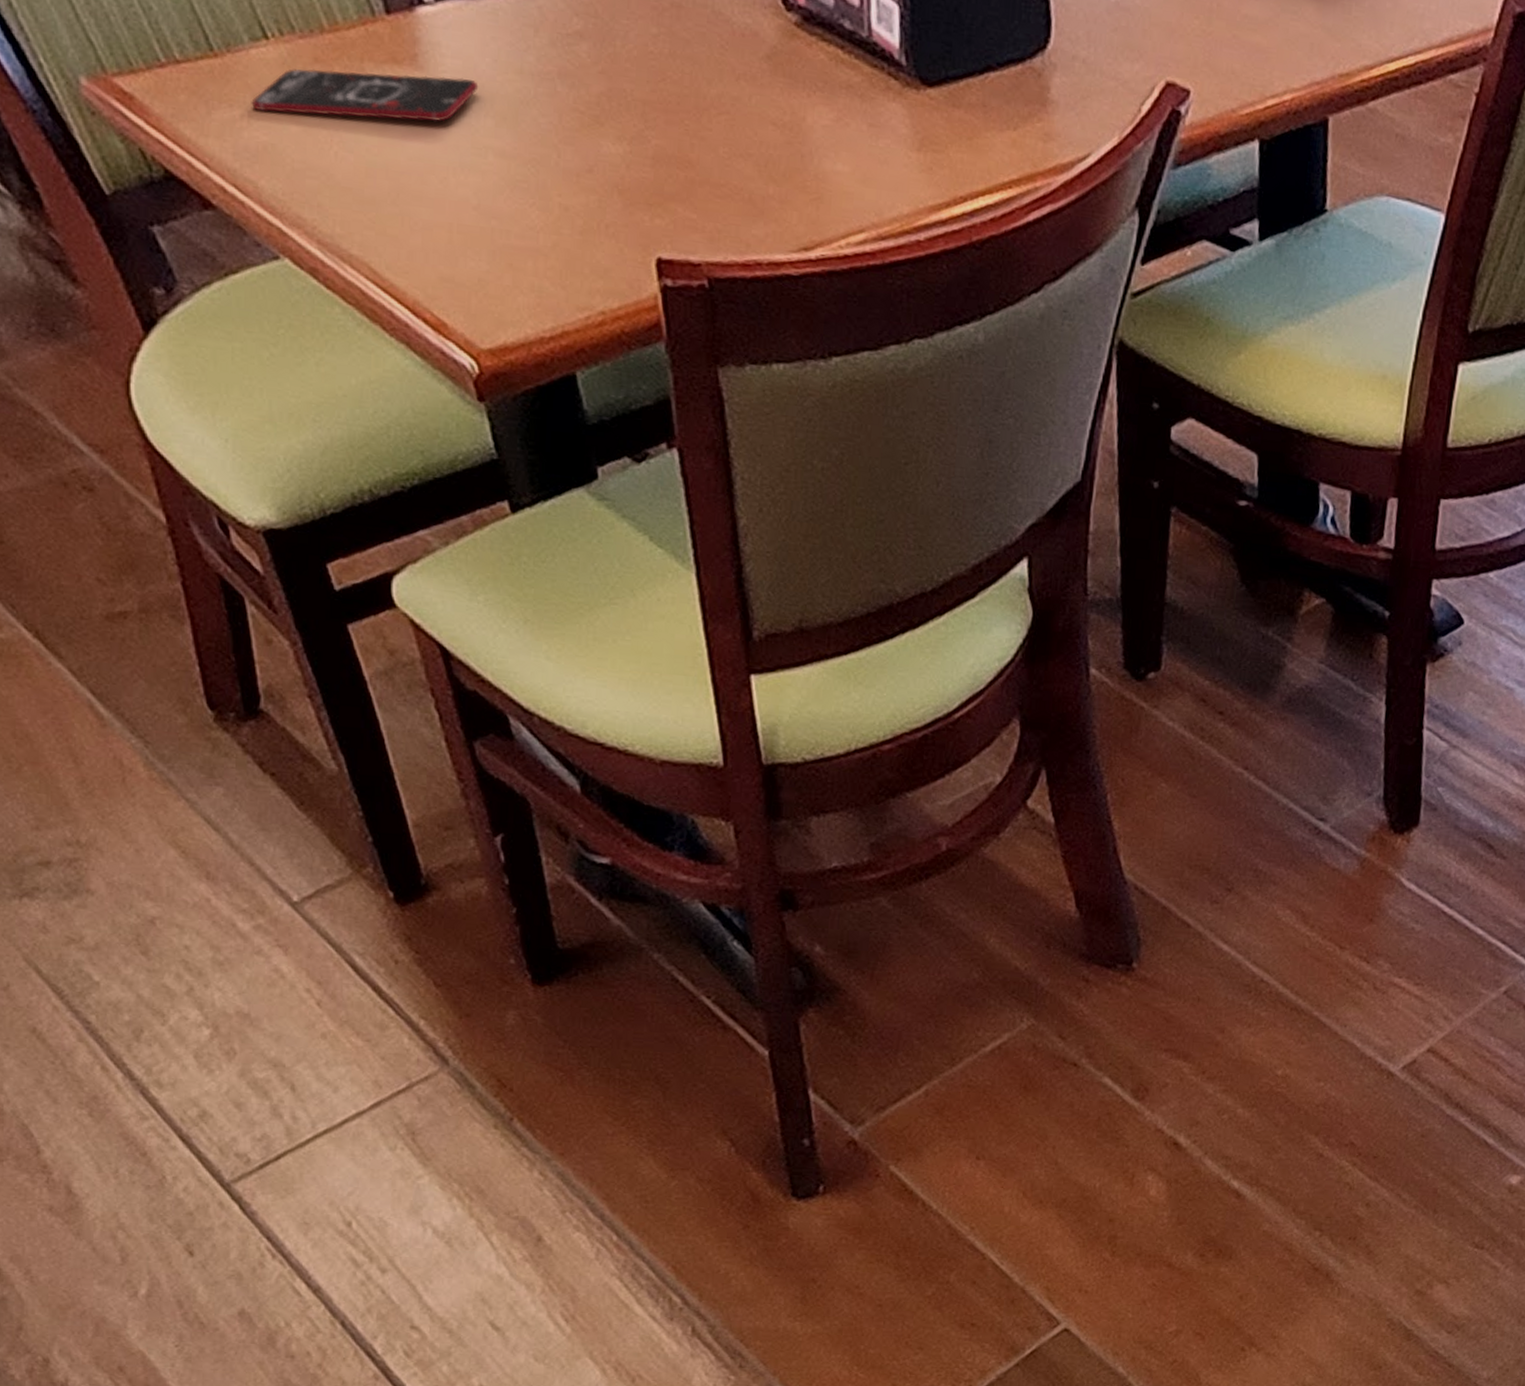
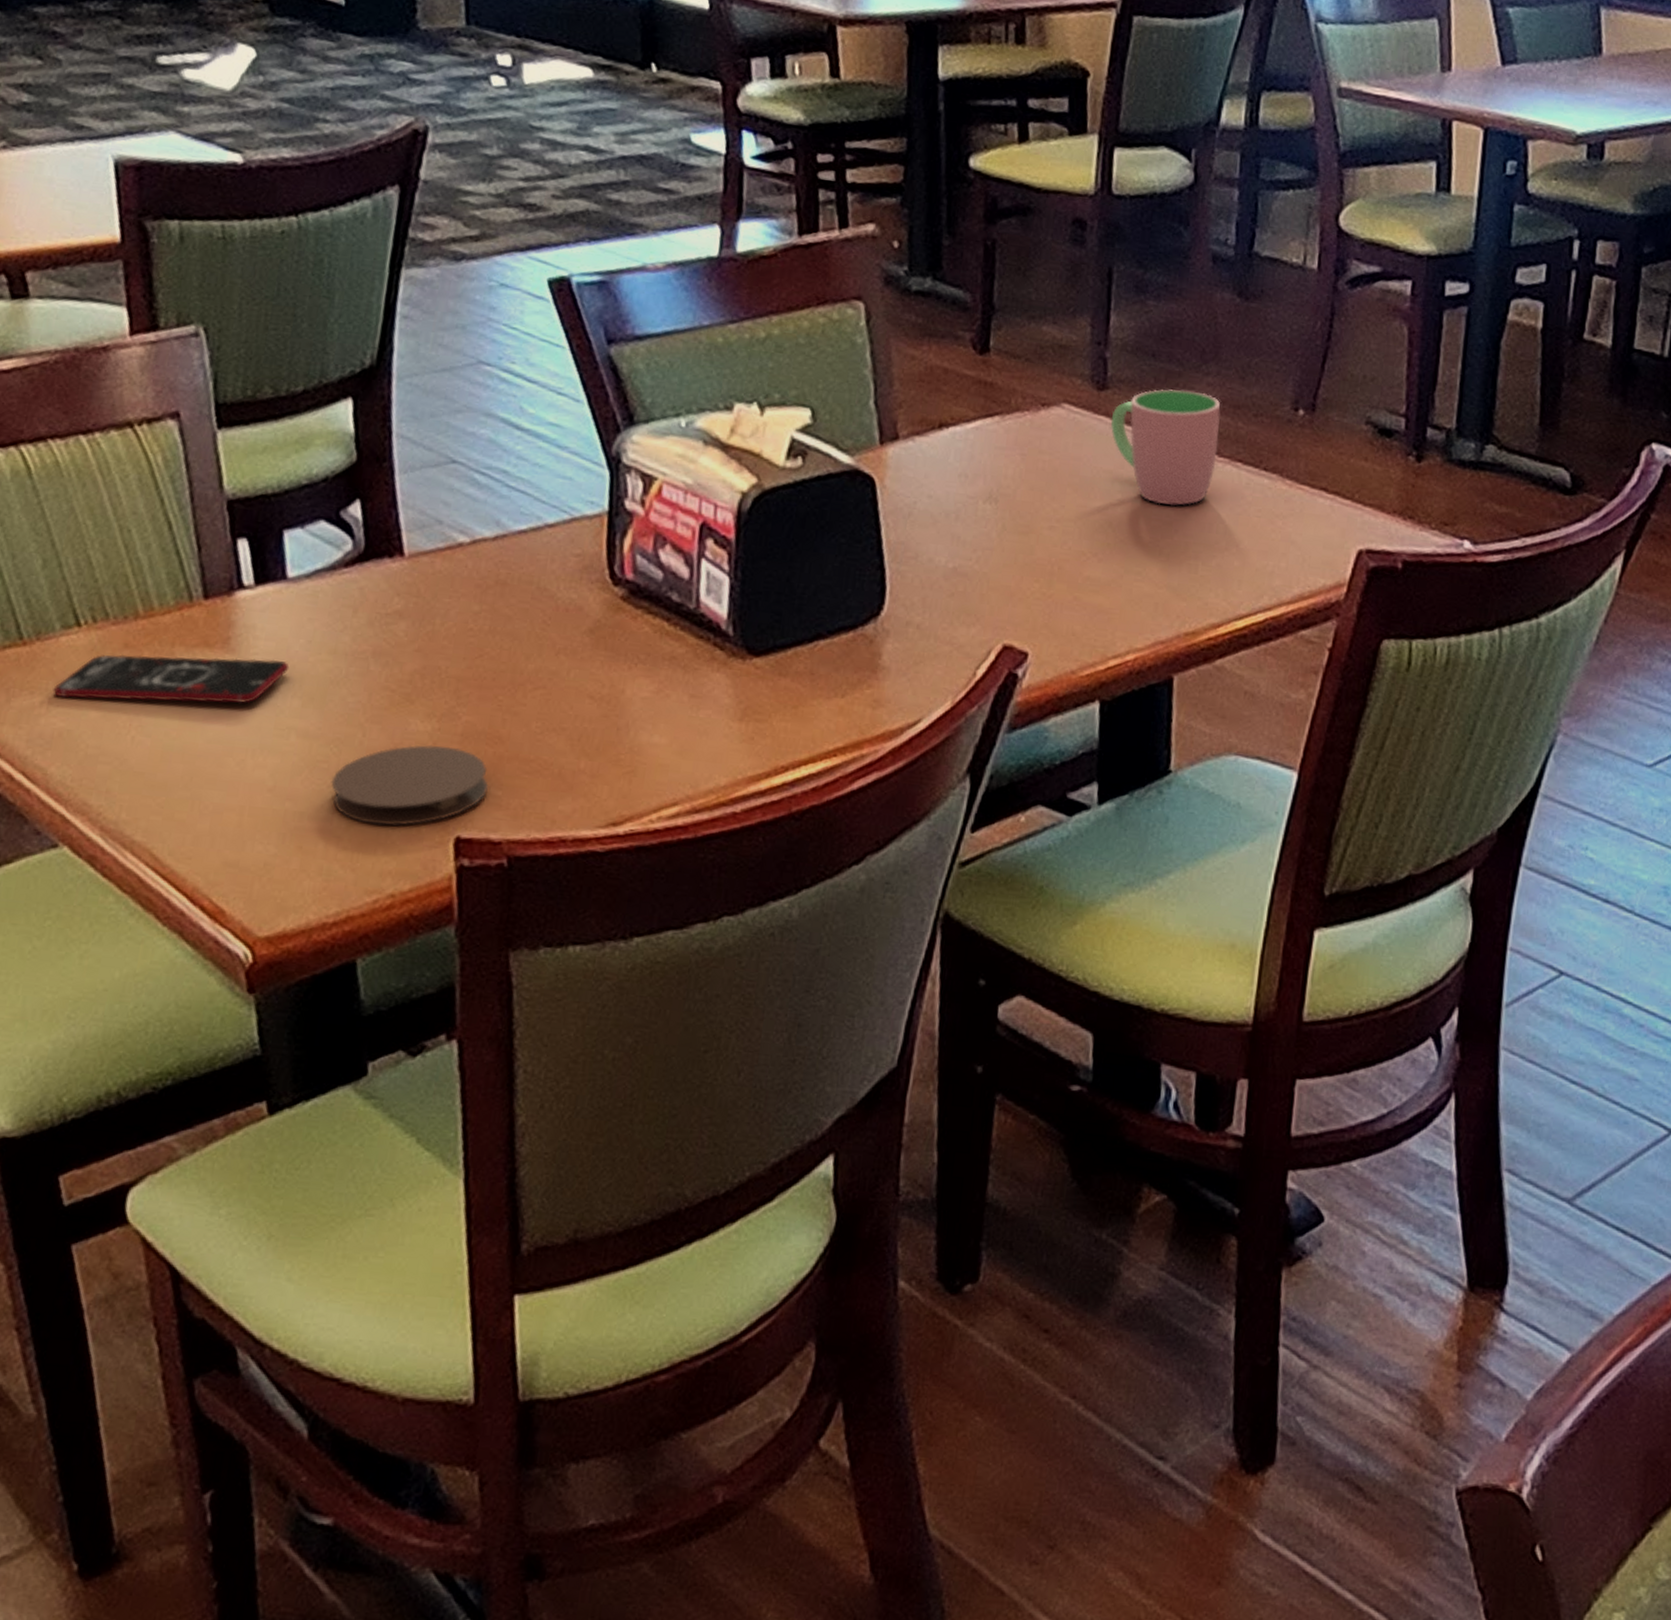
coaster: none [532,167,683,246] -> present [331,745,488,826]

